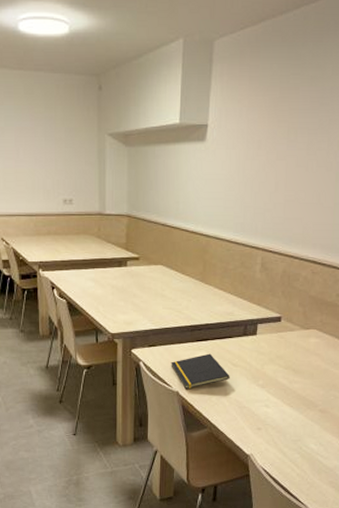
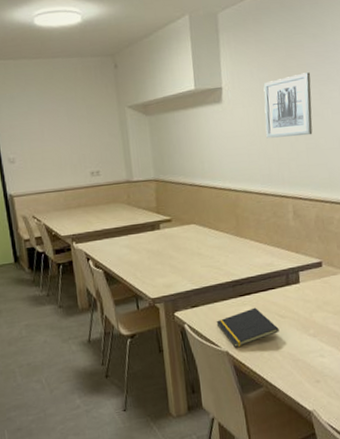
wall art: none [246,119,302,187] -> present [263,72,313,139]

